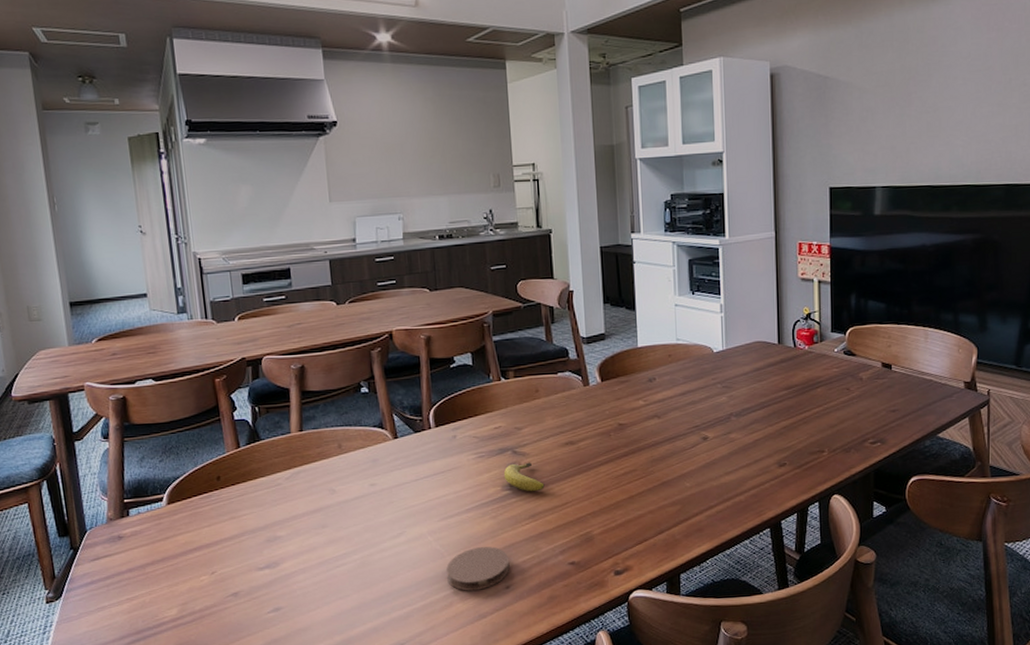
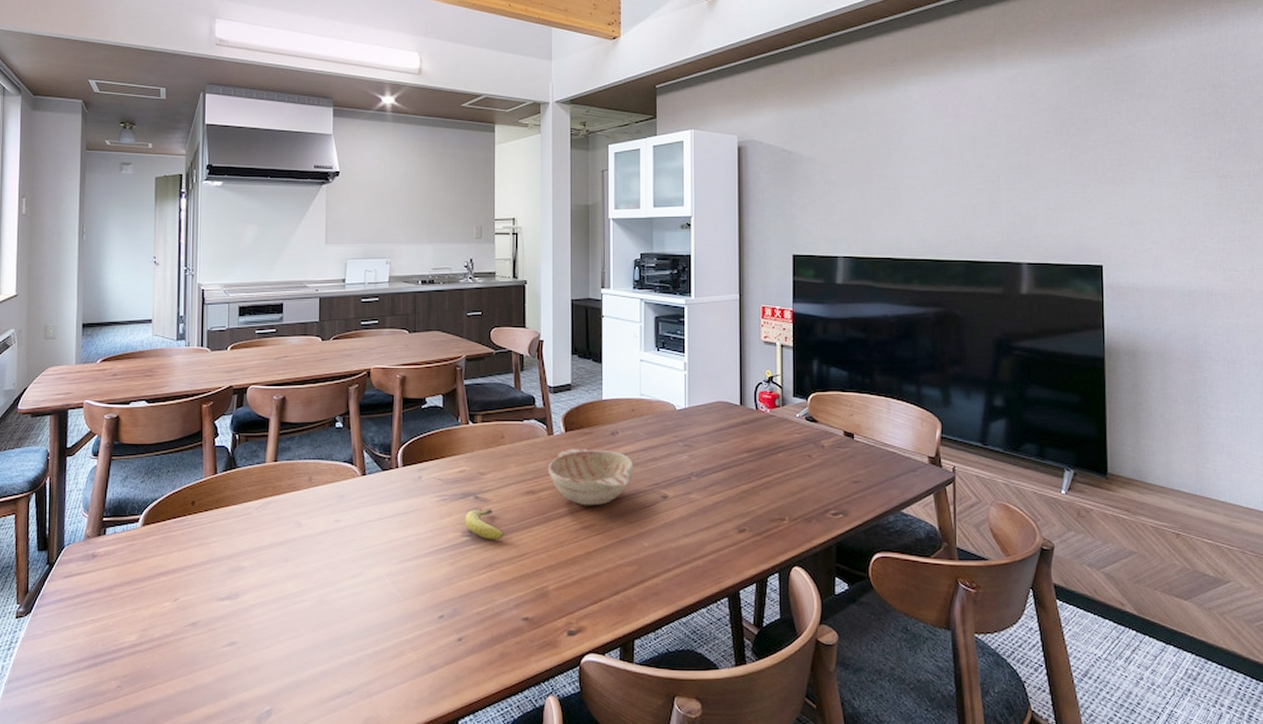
coaster: present [446,546,510,591] -> none [401,594,464,640]
decorative bowl: none [585,397,673,453] -> present [547,449,633,506]

